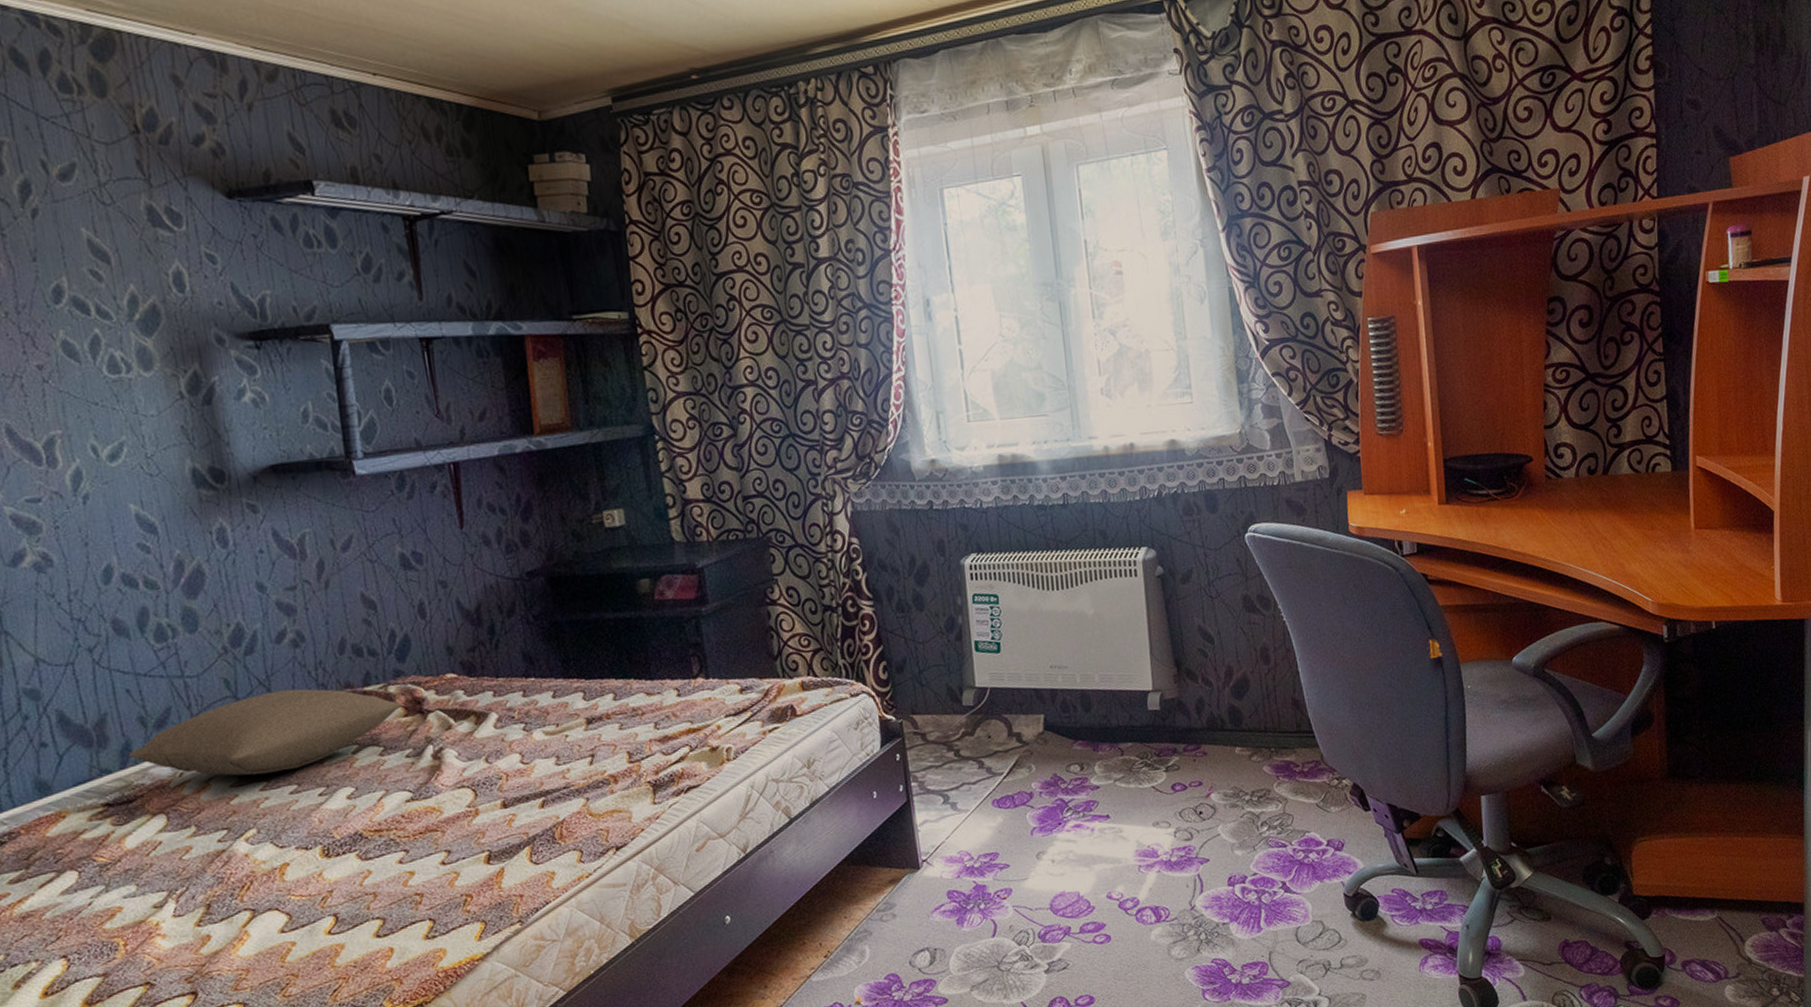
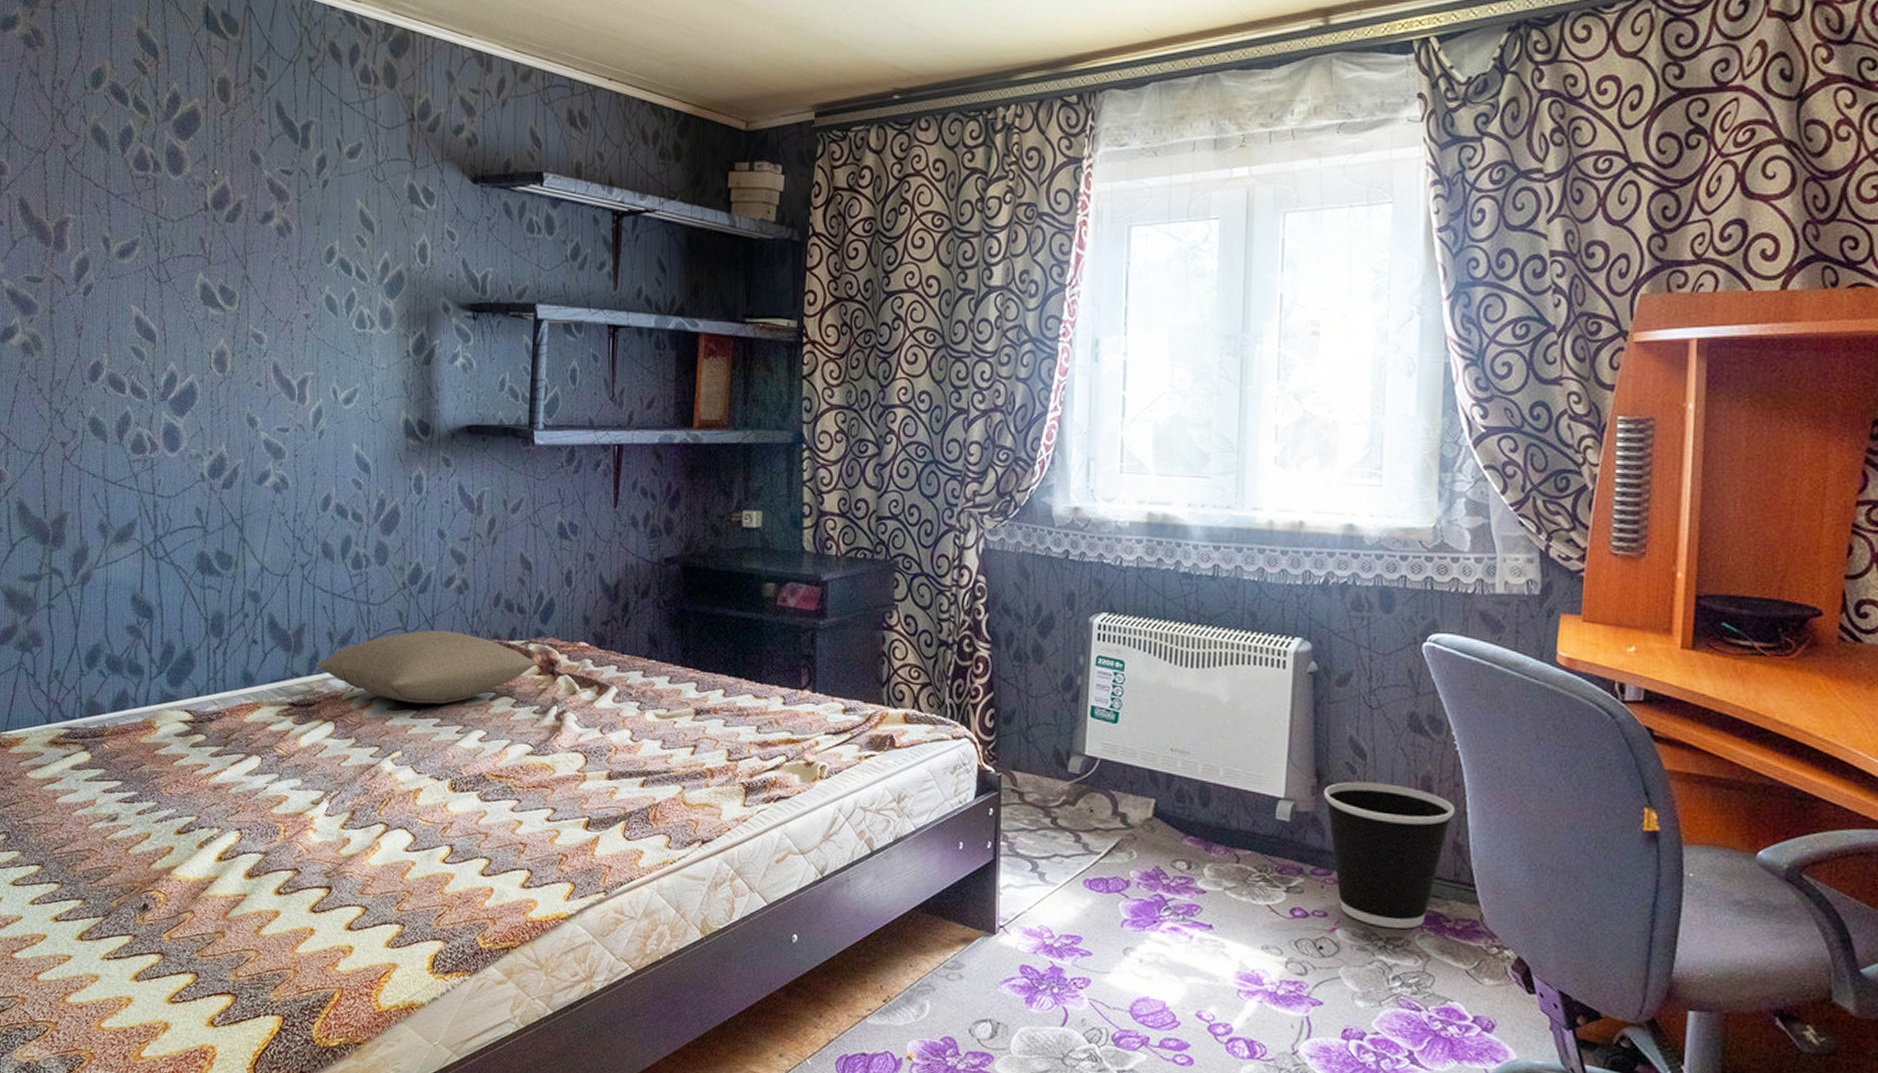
wastebasket: none [1184,659,1289,784] -> present [1323,781,1454,929]

